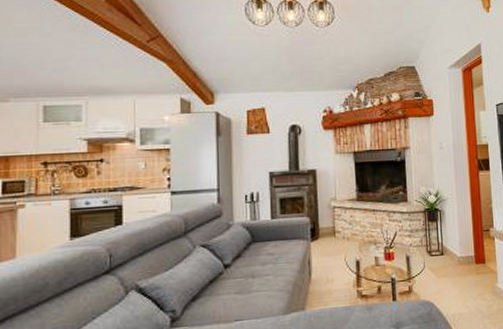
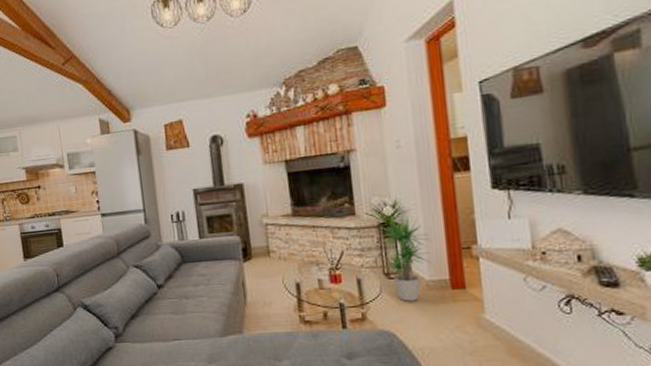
potted plant: none [423,203,462,275] -> present [377,216,432,302]

